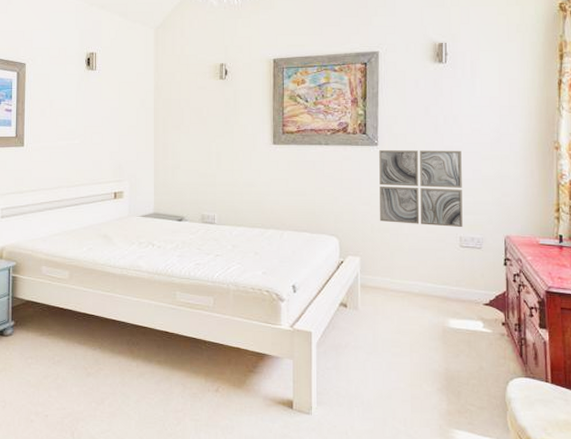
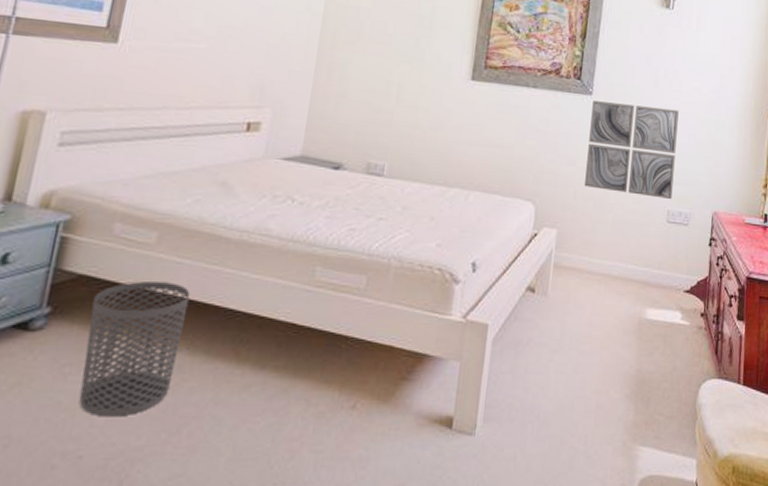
waste bin: none [38,304,96,391] -> present [79,281,190,417]

